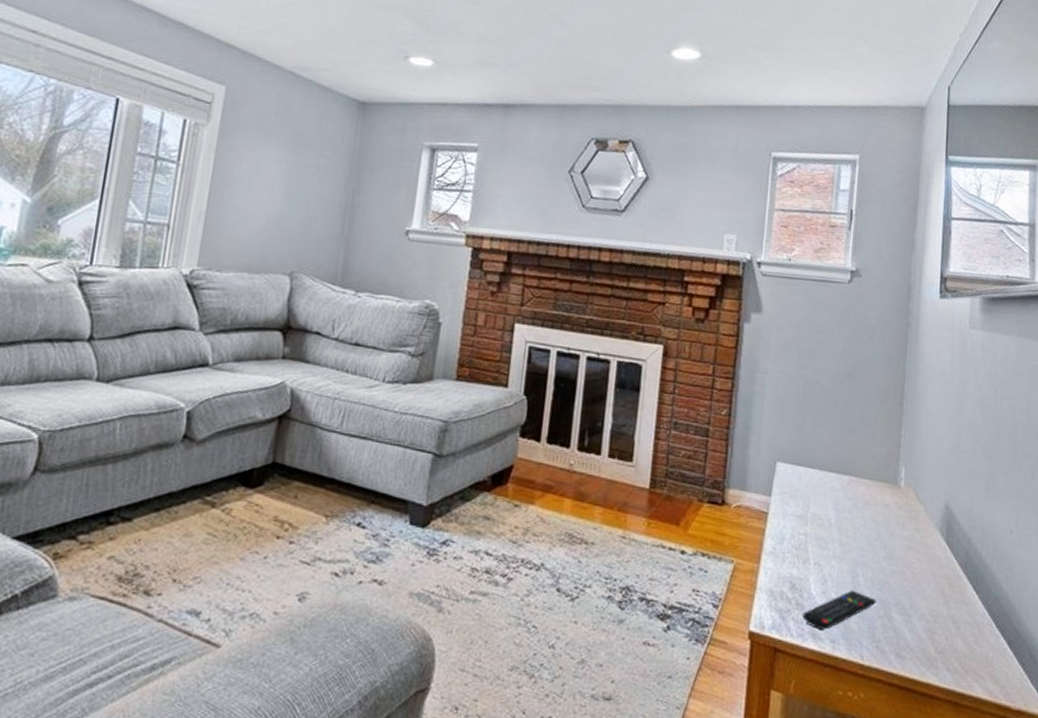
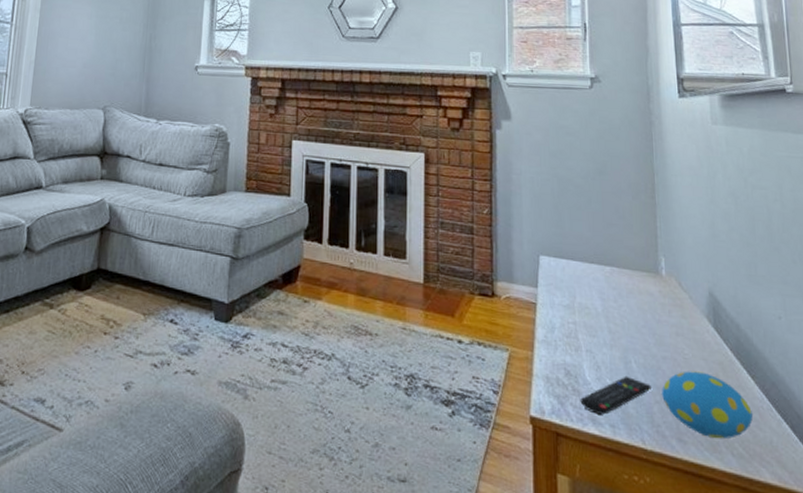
decorative egg: none [885,585,974,655] -> present [661,371,754,439]

